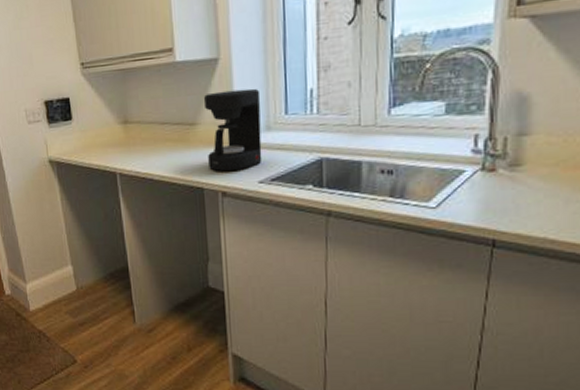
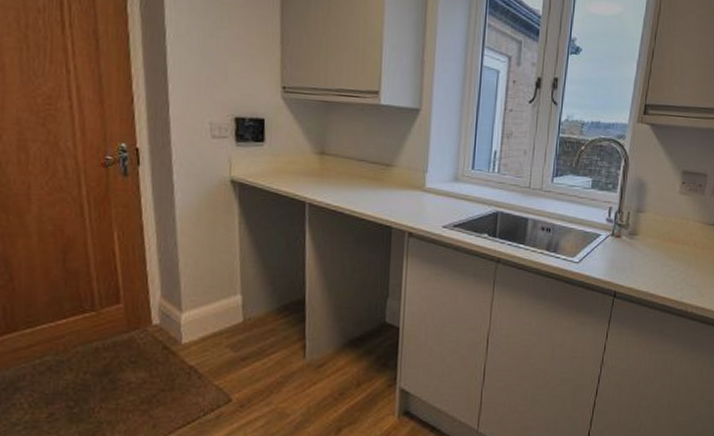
coffee maker: present [203,88,262,172] -> none [399,139,453,215]

